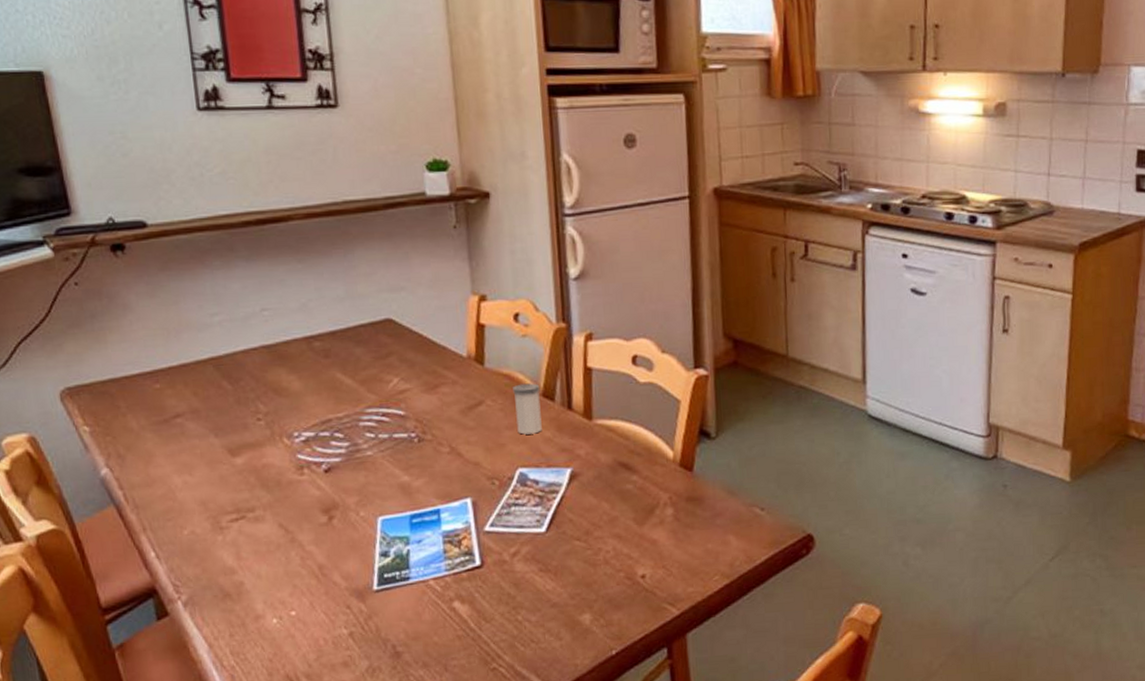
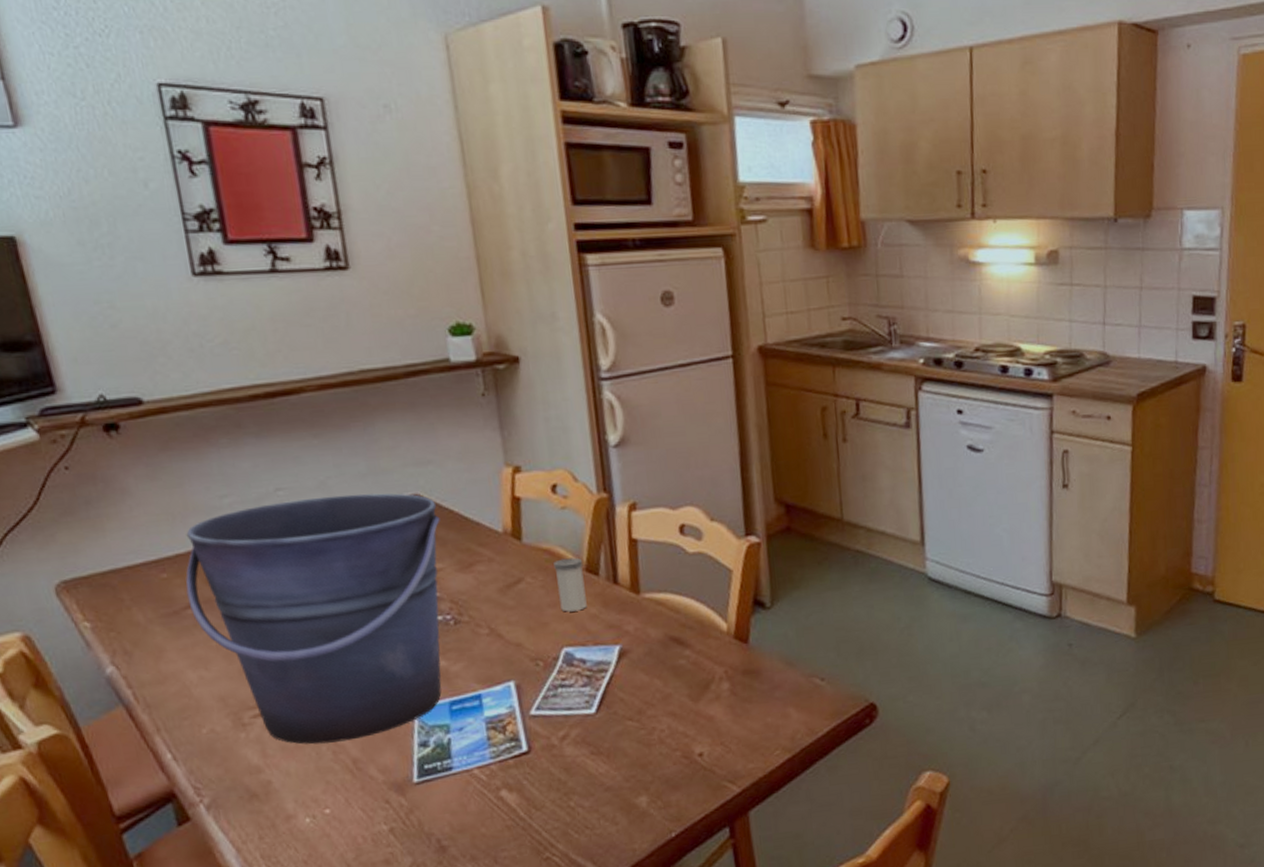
bucket: none [176,316,410,550] -> present [185,493,442,745]

